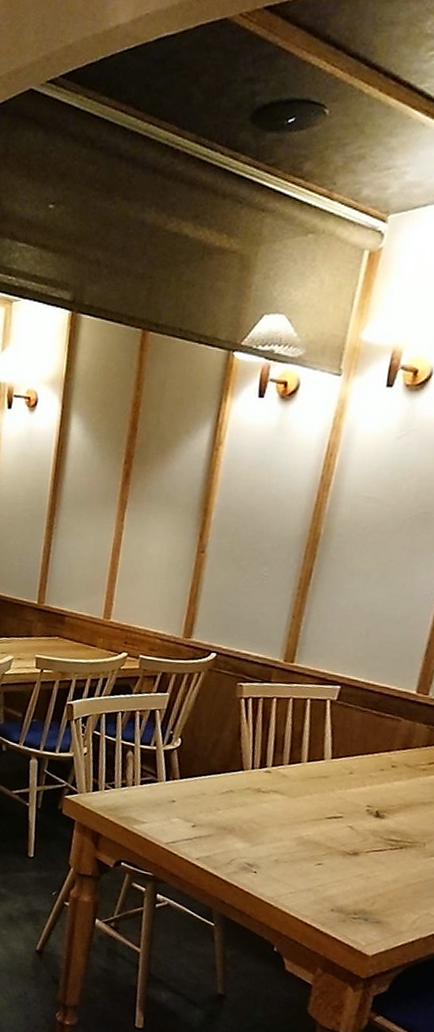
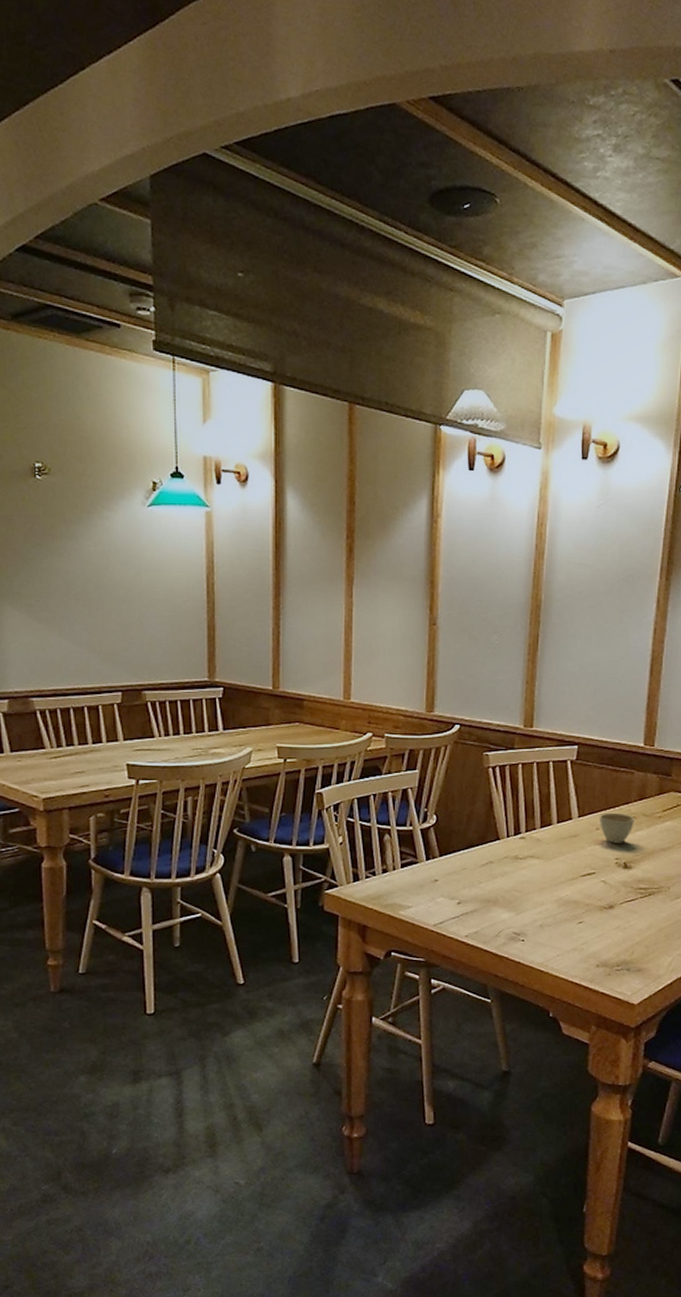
cup: none [354,757,395,791] -> present [599,812,634,843]

